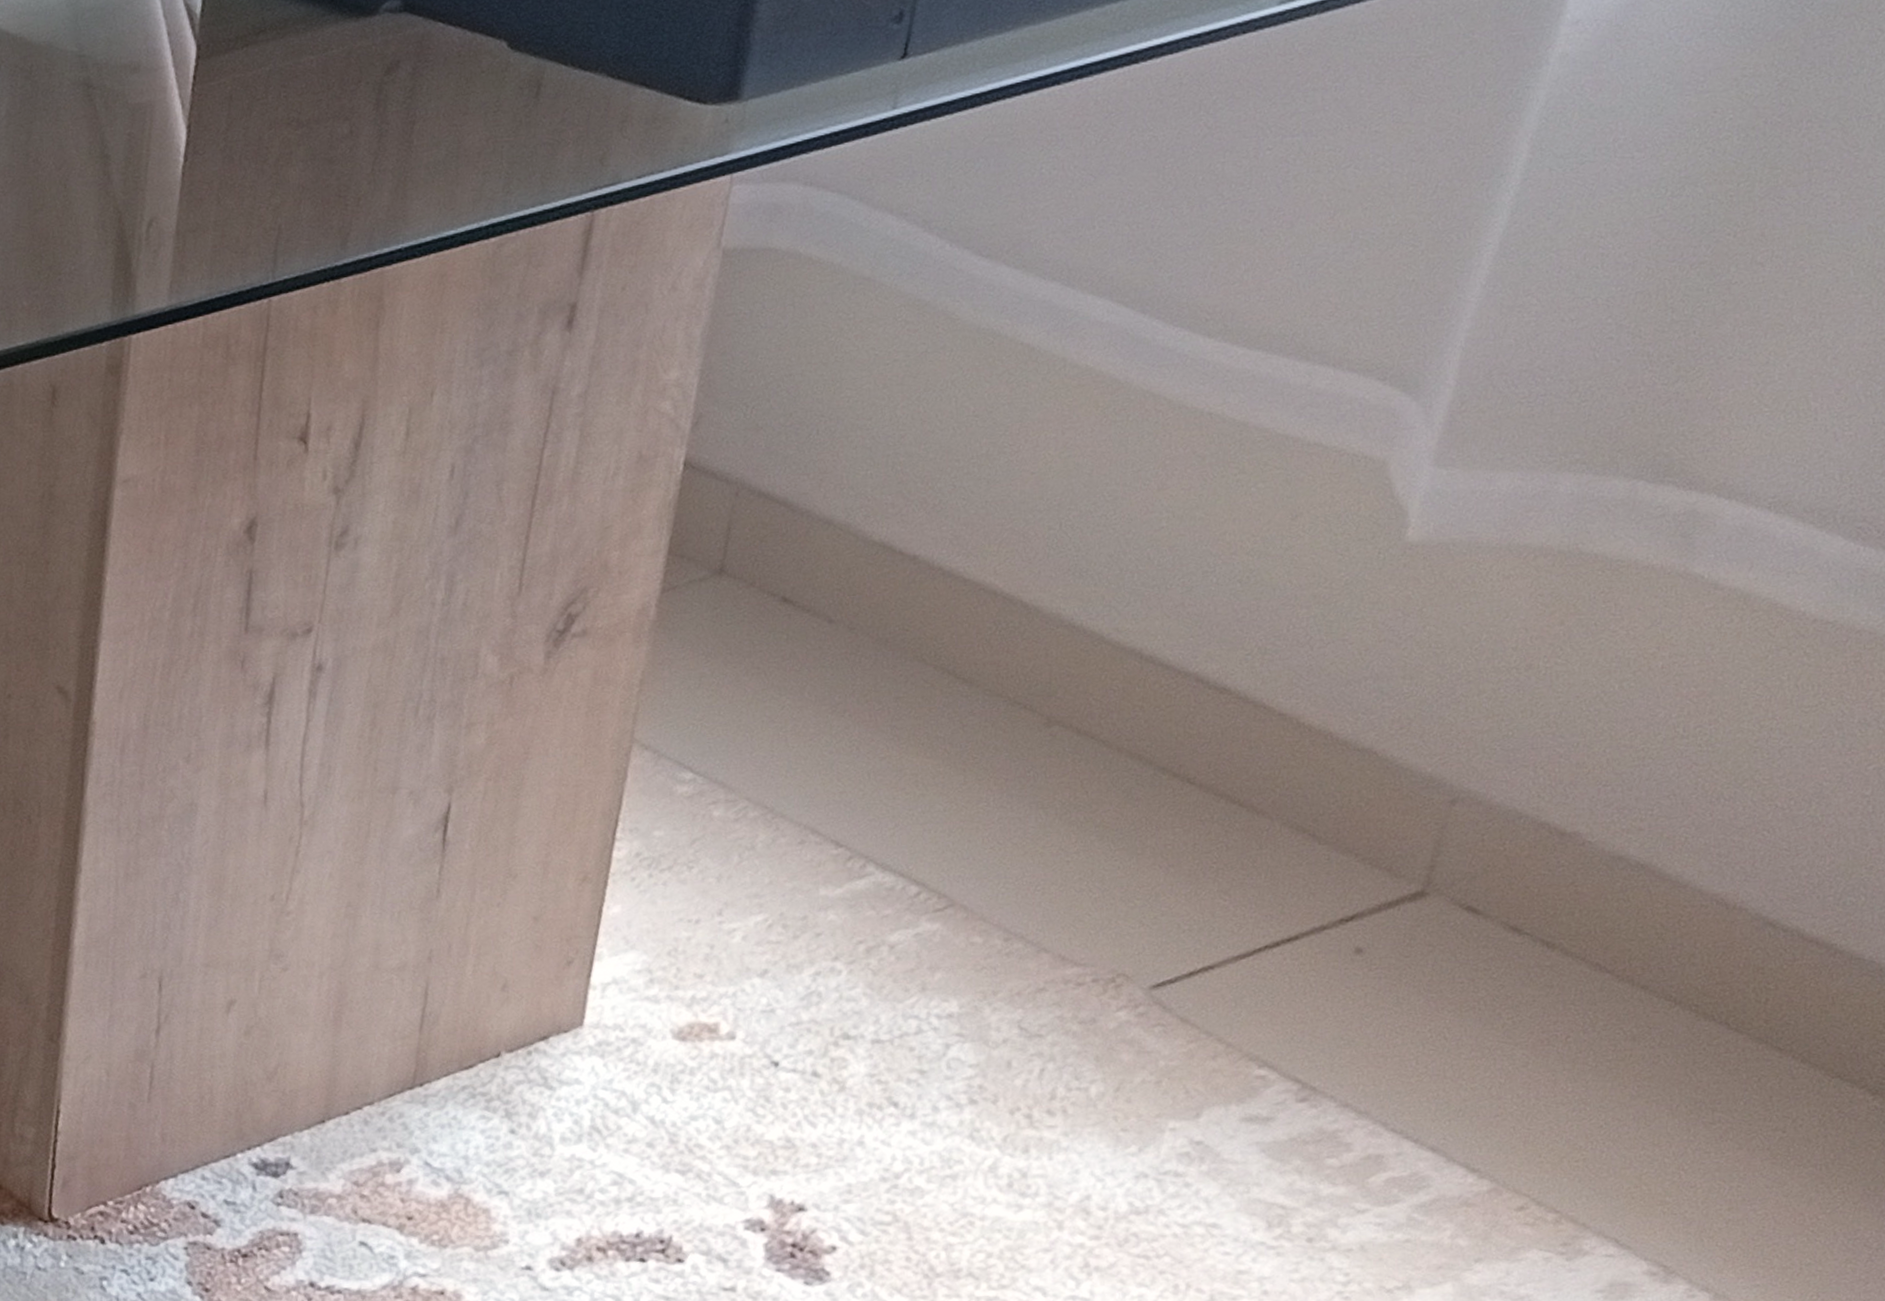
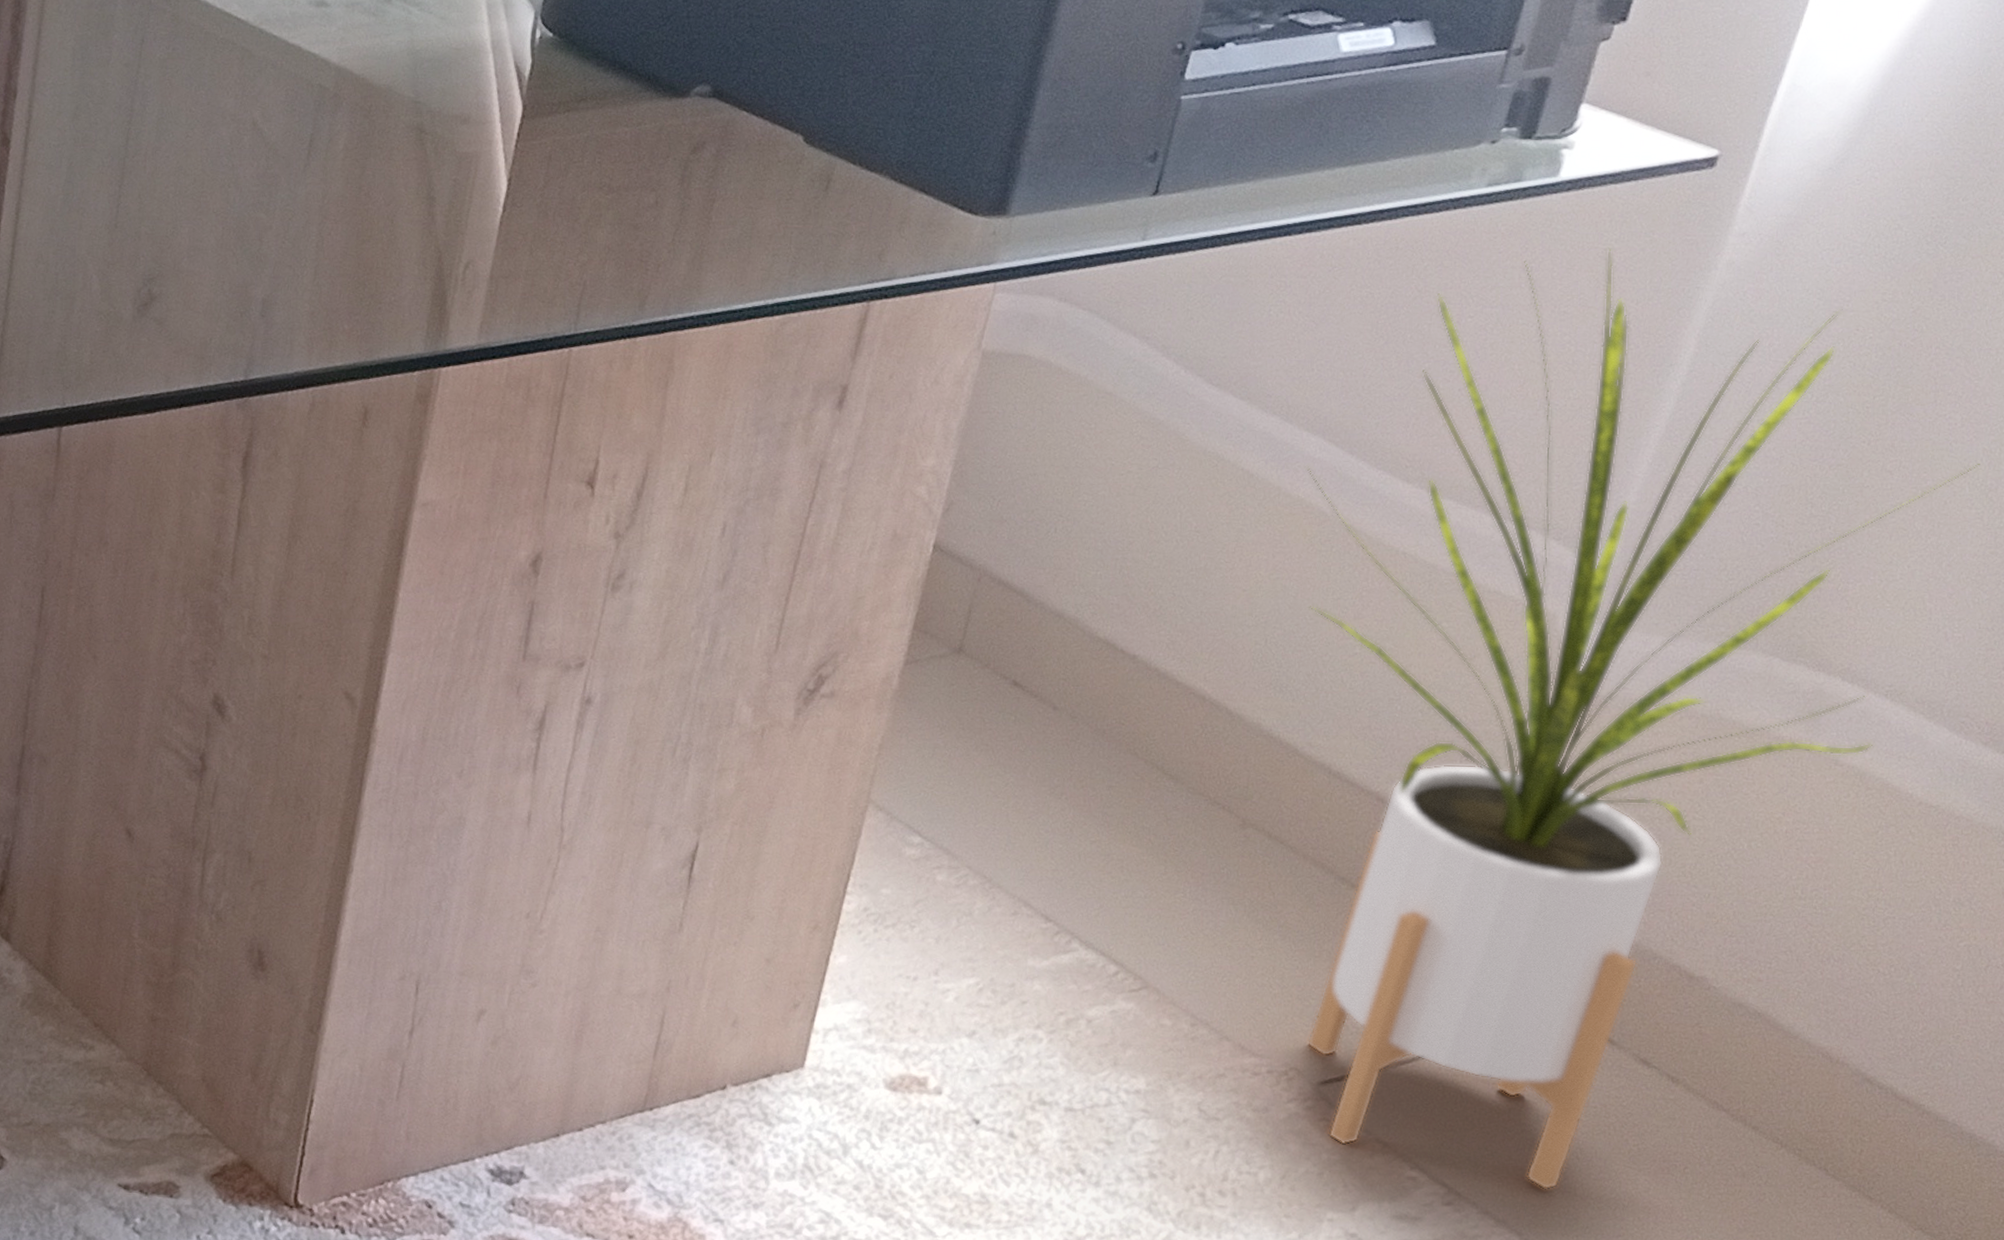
house plant: none [1093,55,1865,1076] -> present [1306,247,1980,1190]

